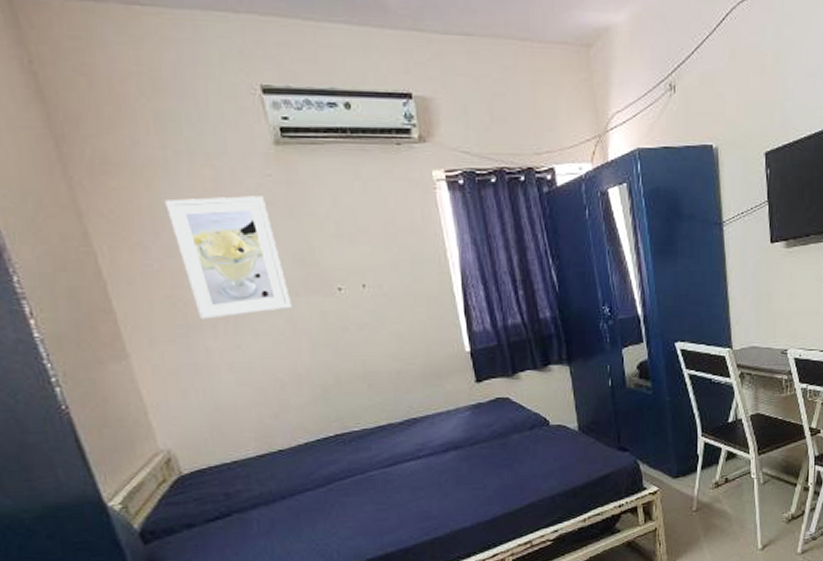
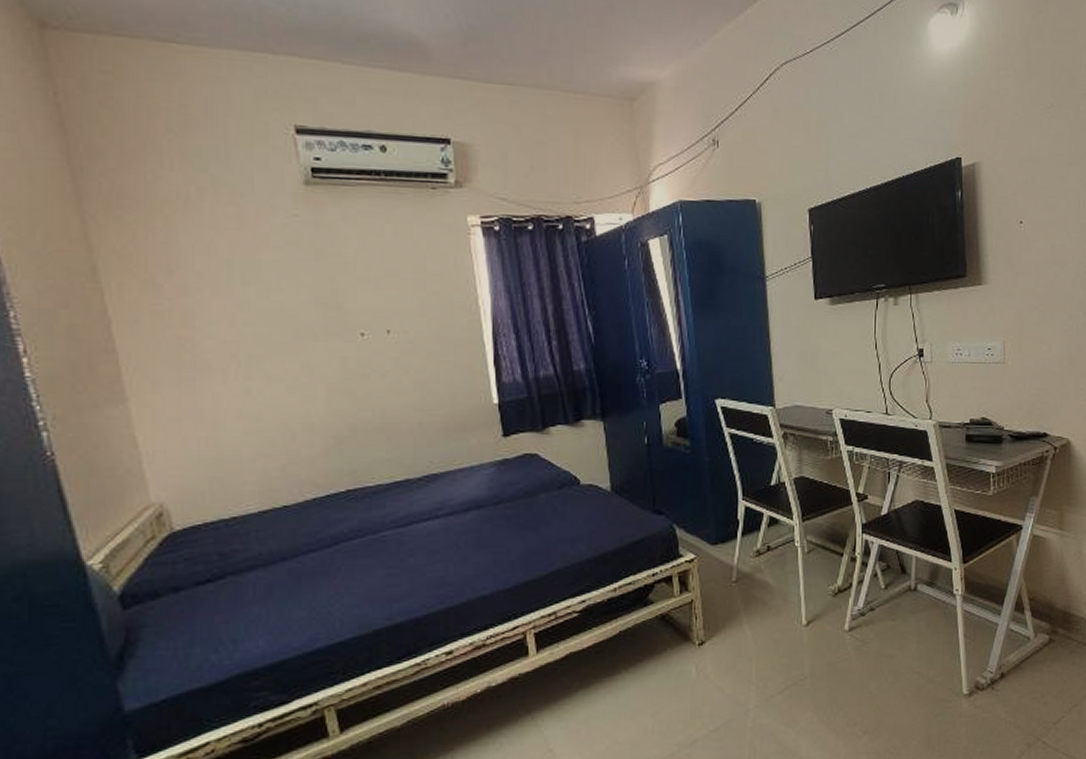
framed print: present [165,196,291,319] -> none [183,235,309,363]

